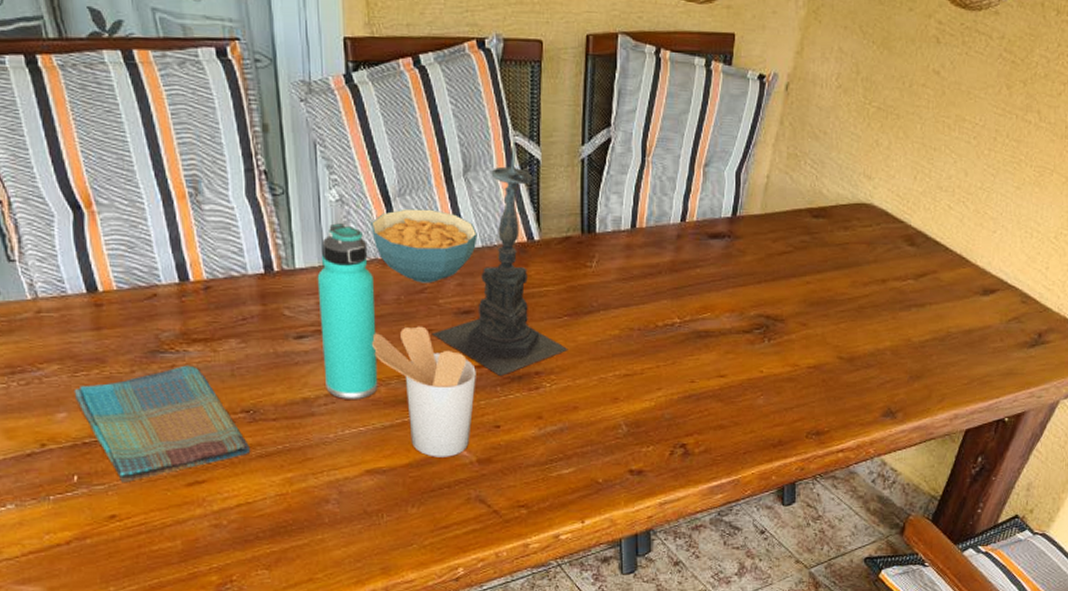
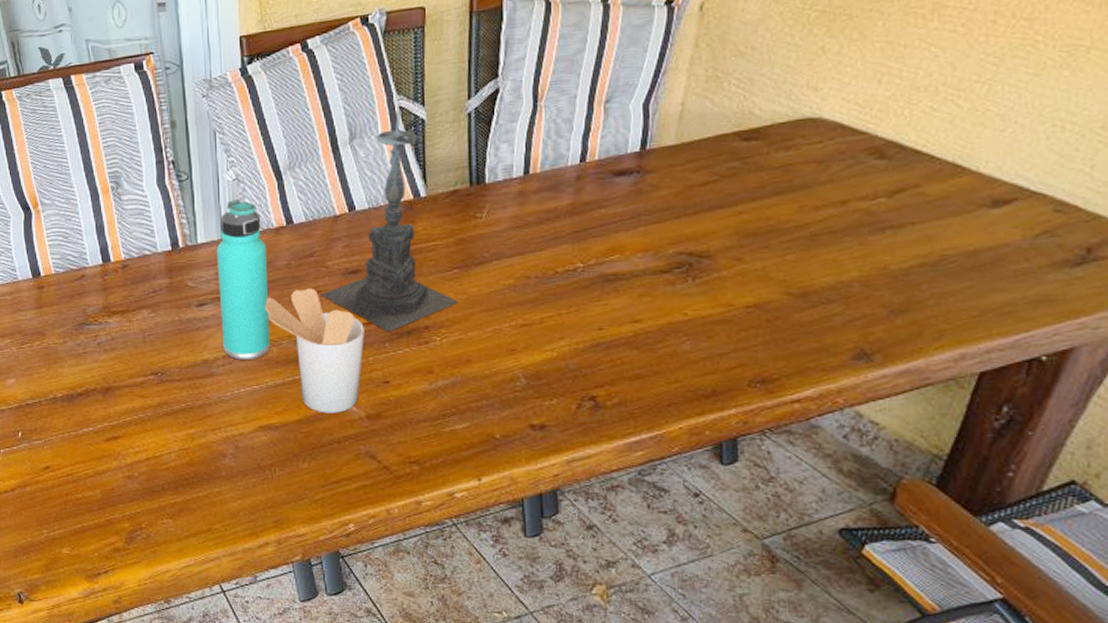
dish towel: present [73,365,251,483] -> none [20,334,159,439]
cereal bowl: present [371,208,478,283] -> none [264,178,364,248]

